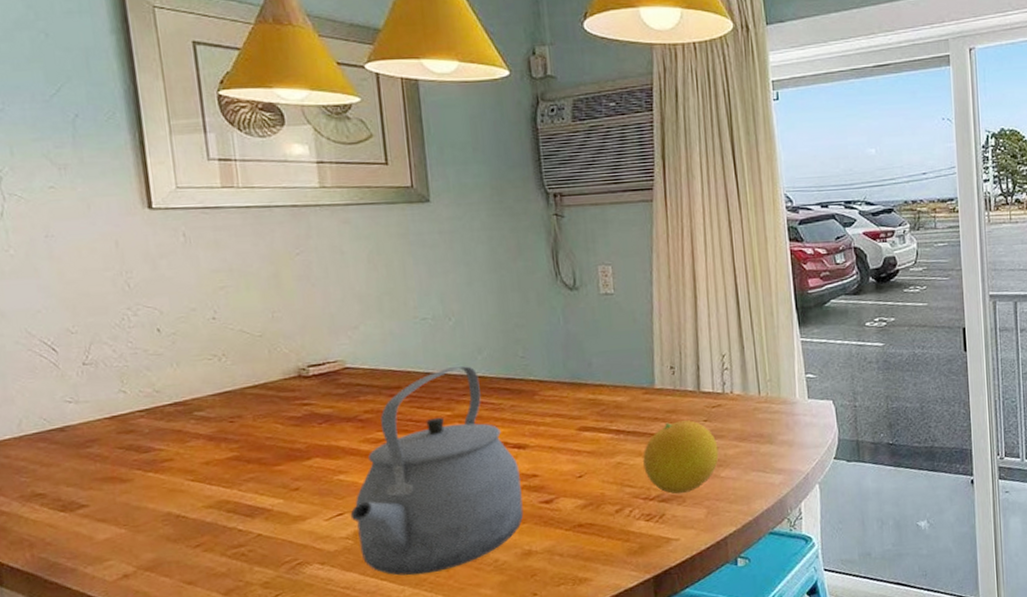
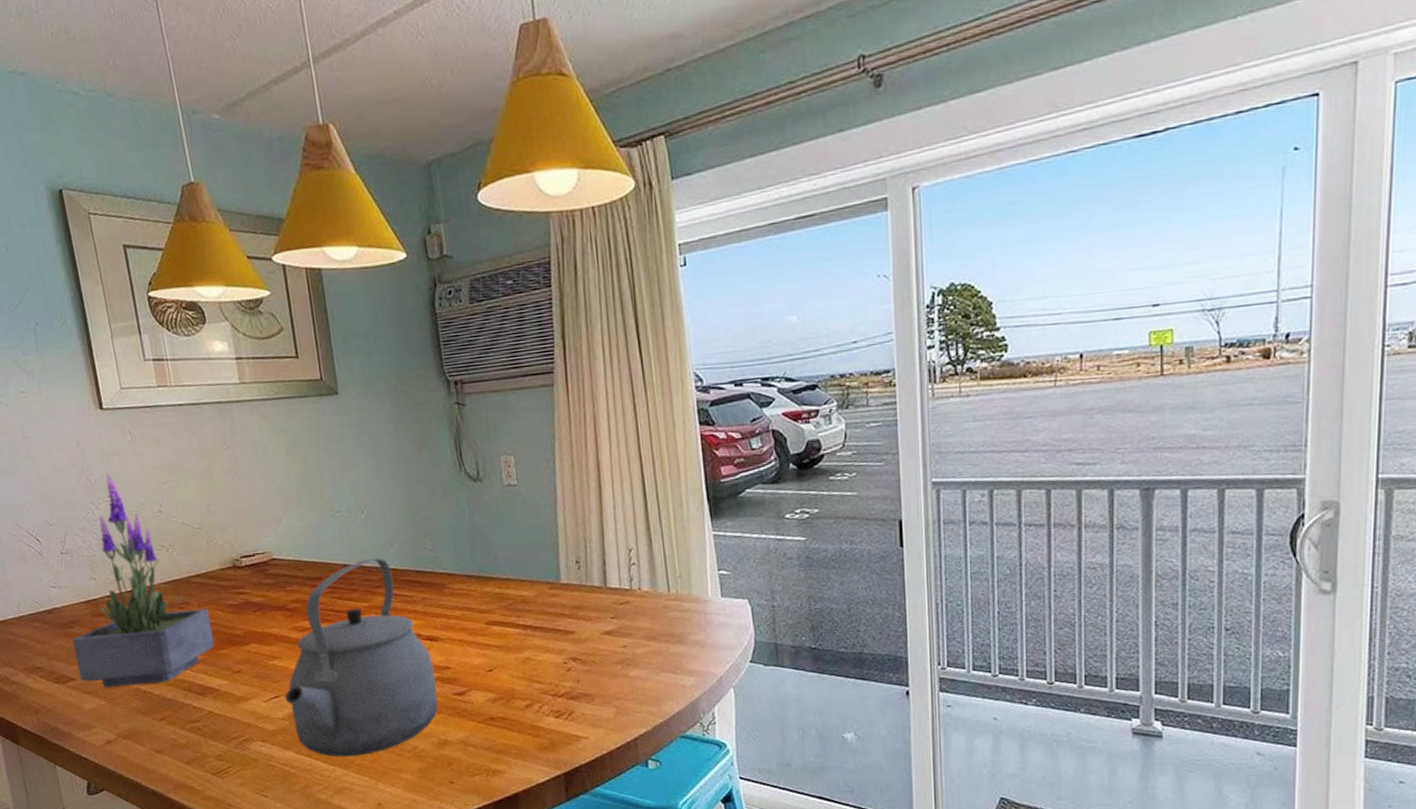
potted plant: none [88,275,270,513] -> present [72,472,214,687]
fruit: present [643,420,719,494] -> none [550,617,628,692]

